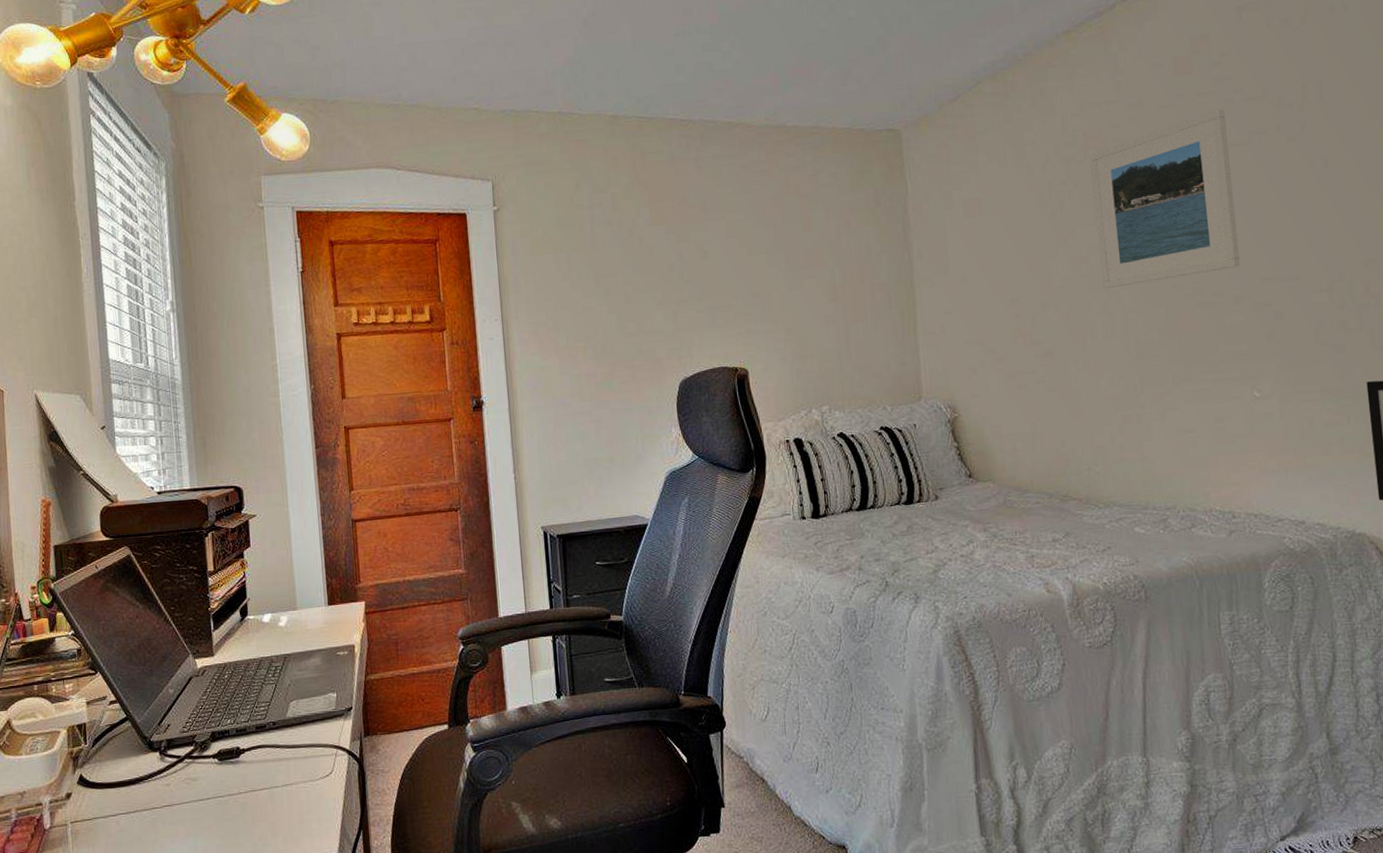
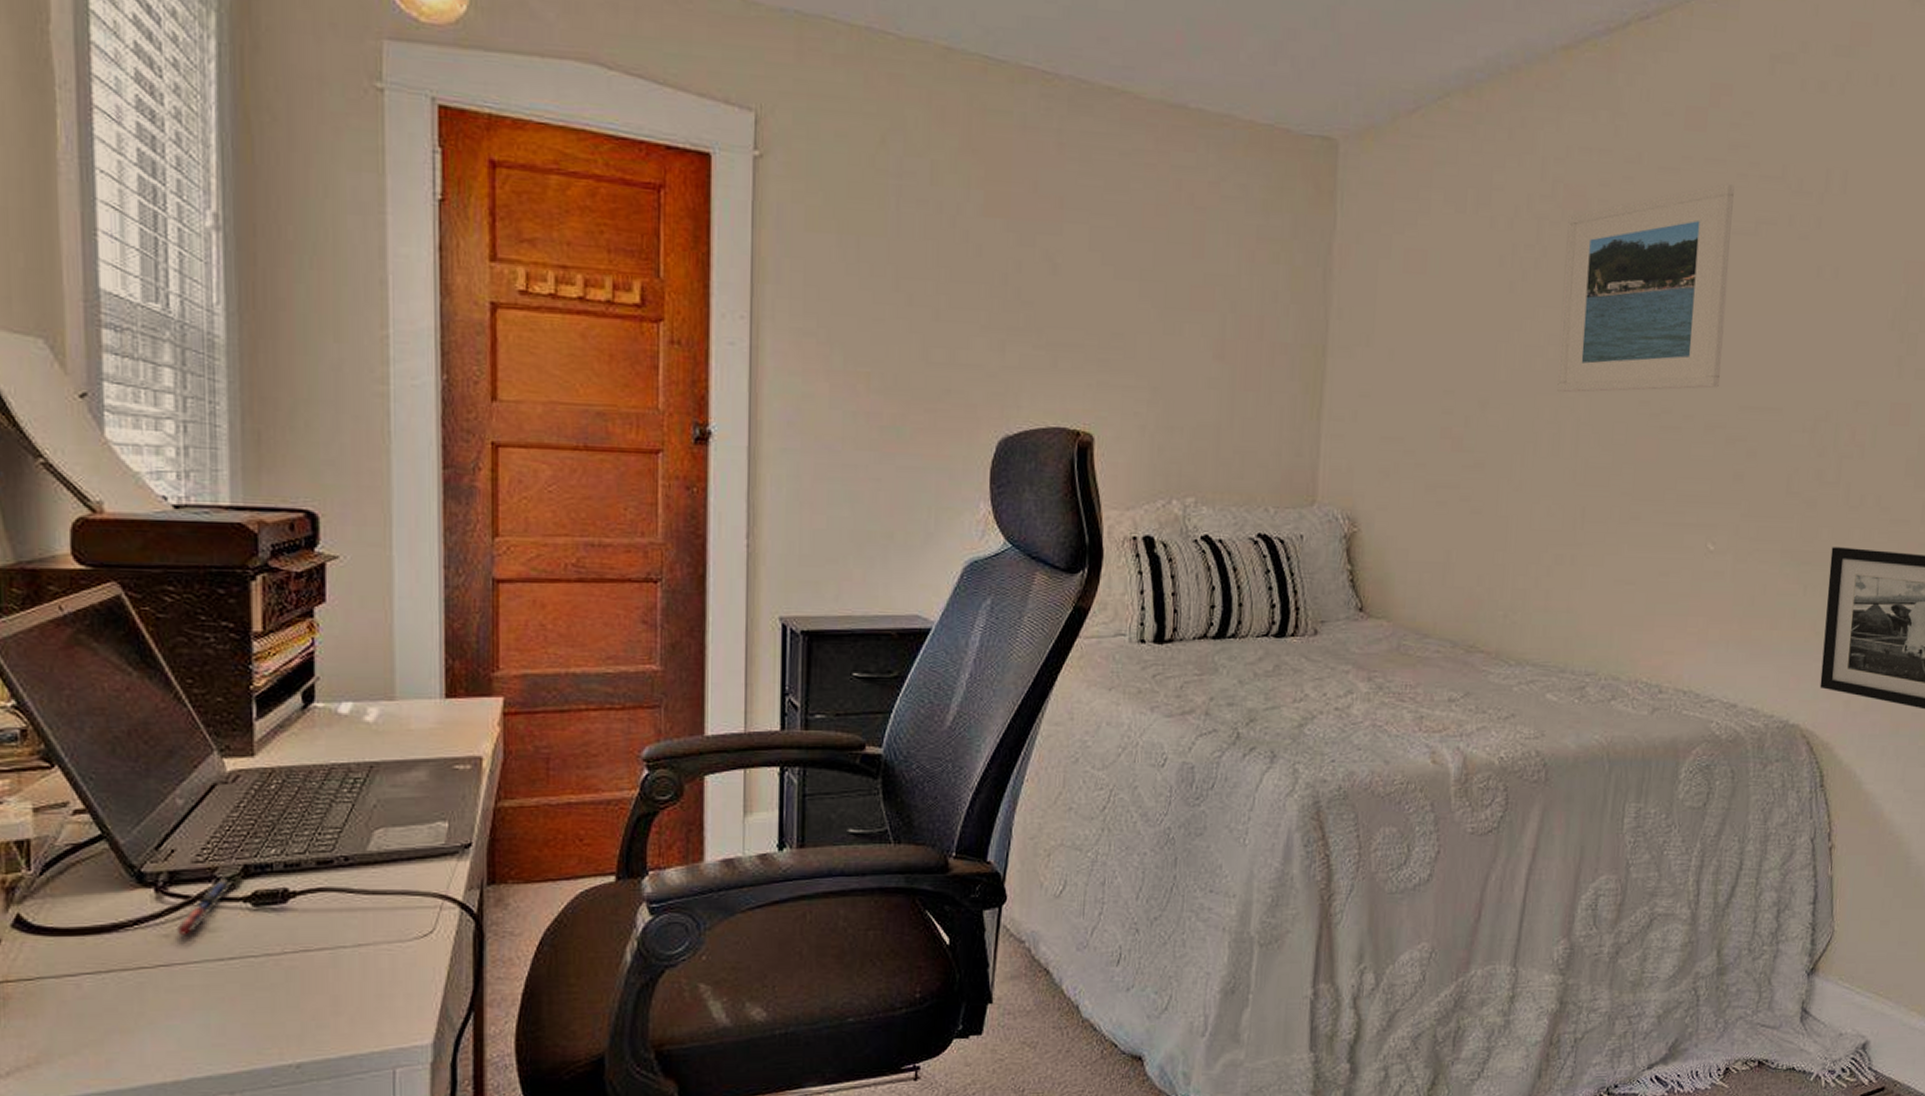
pen: none [172,742,205,784] -> present [174,878,232,935]

